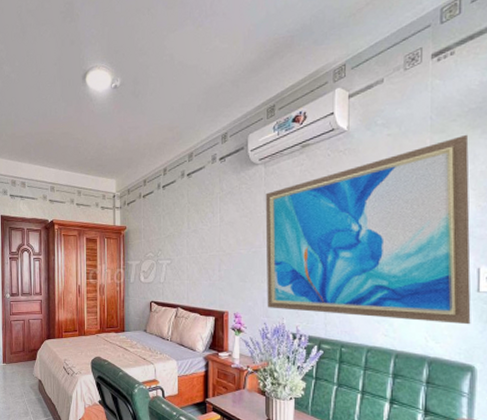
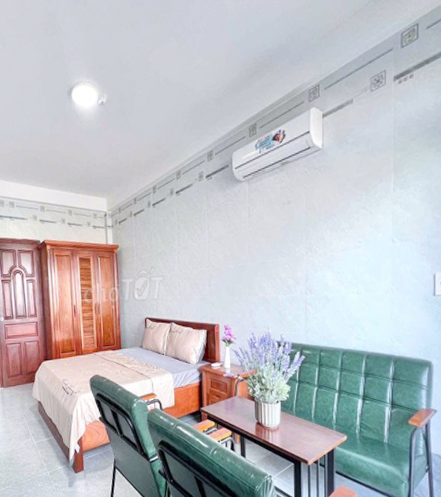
wall art: present [265,134,471,325] -> none [250,152,429,326]

